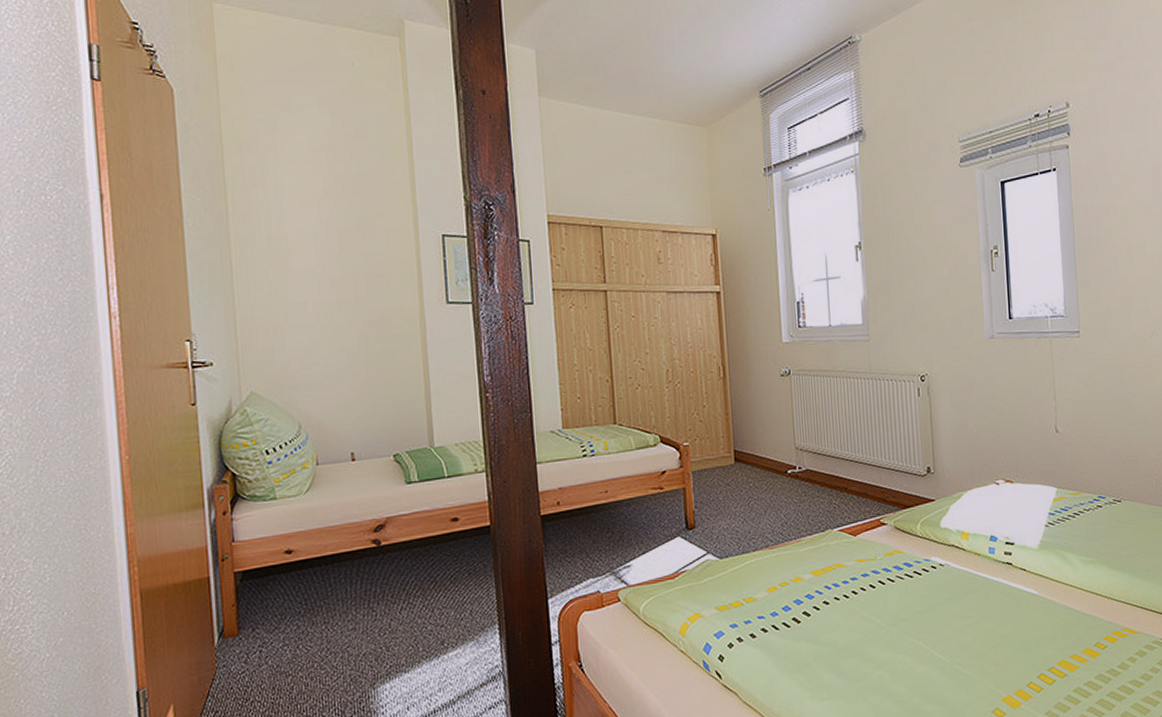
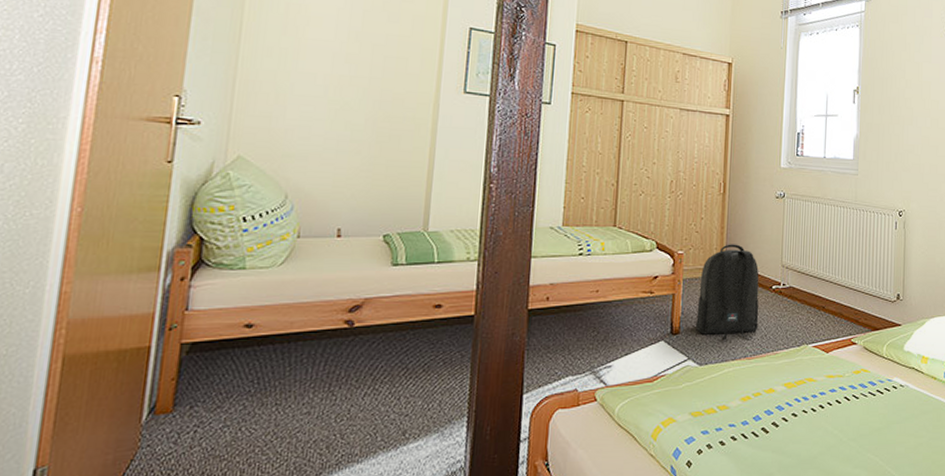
backpack: none [710,430,777,532] -> present [695,244,759,341]

